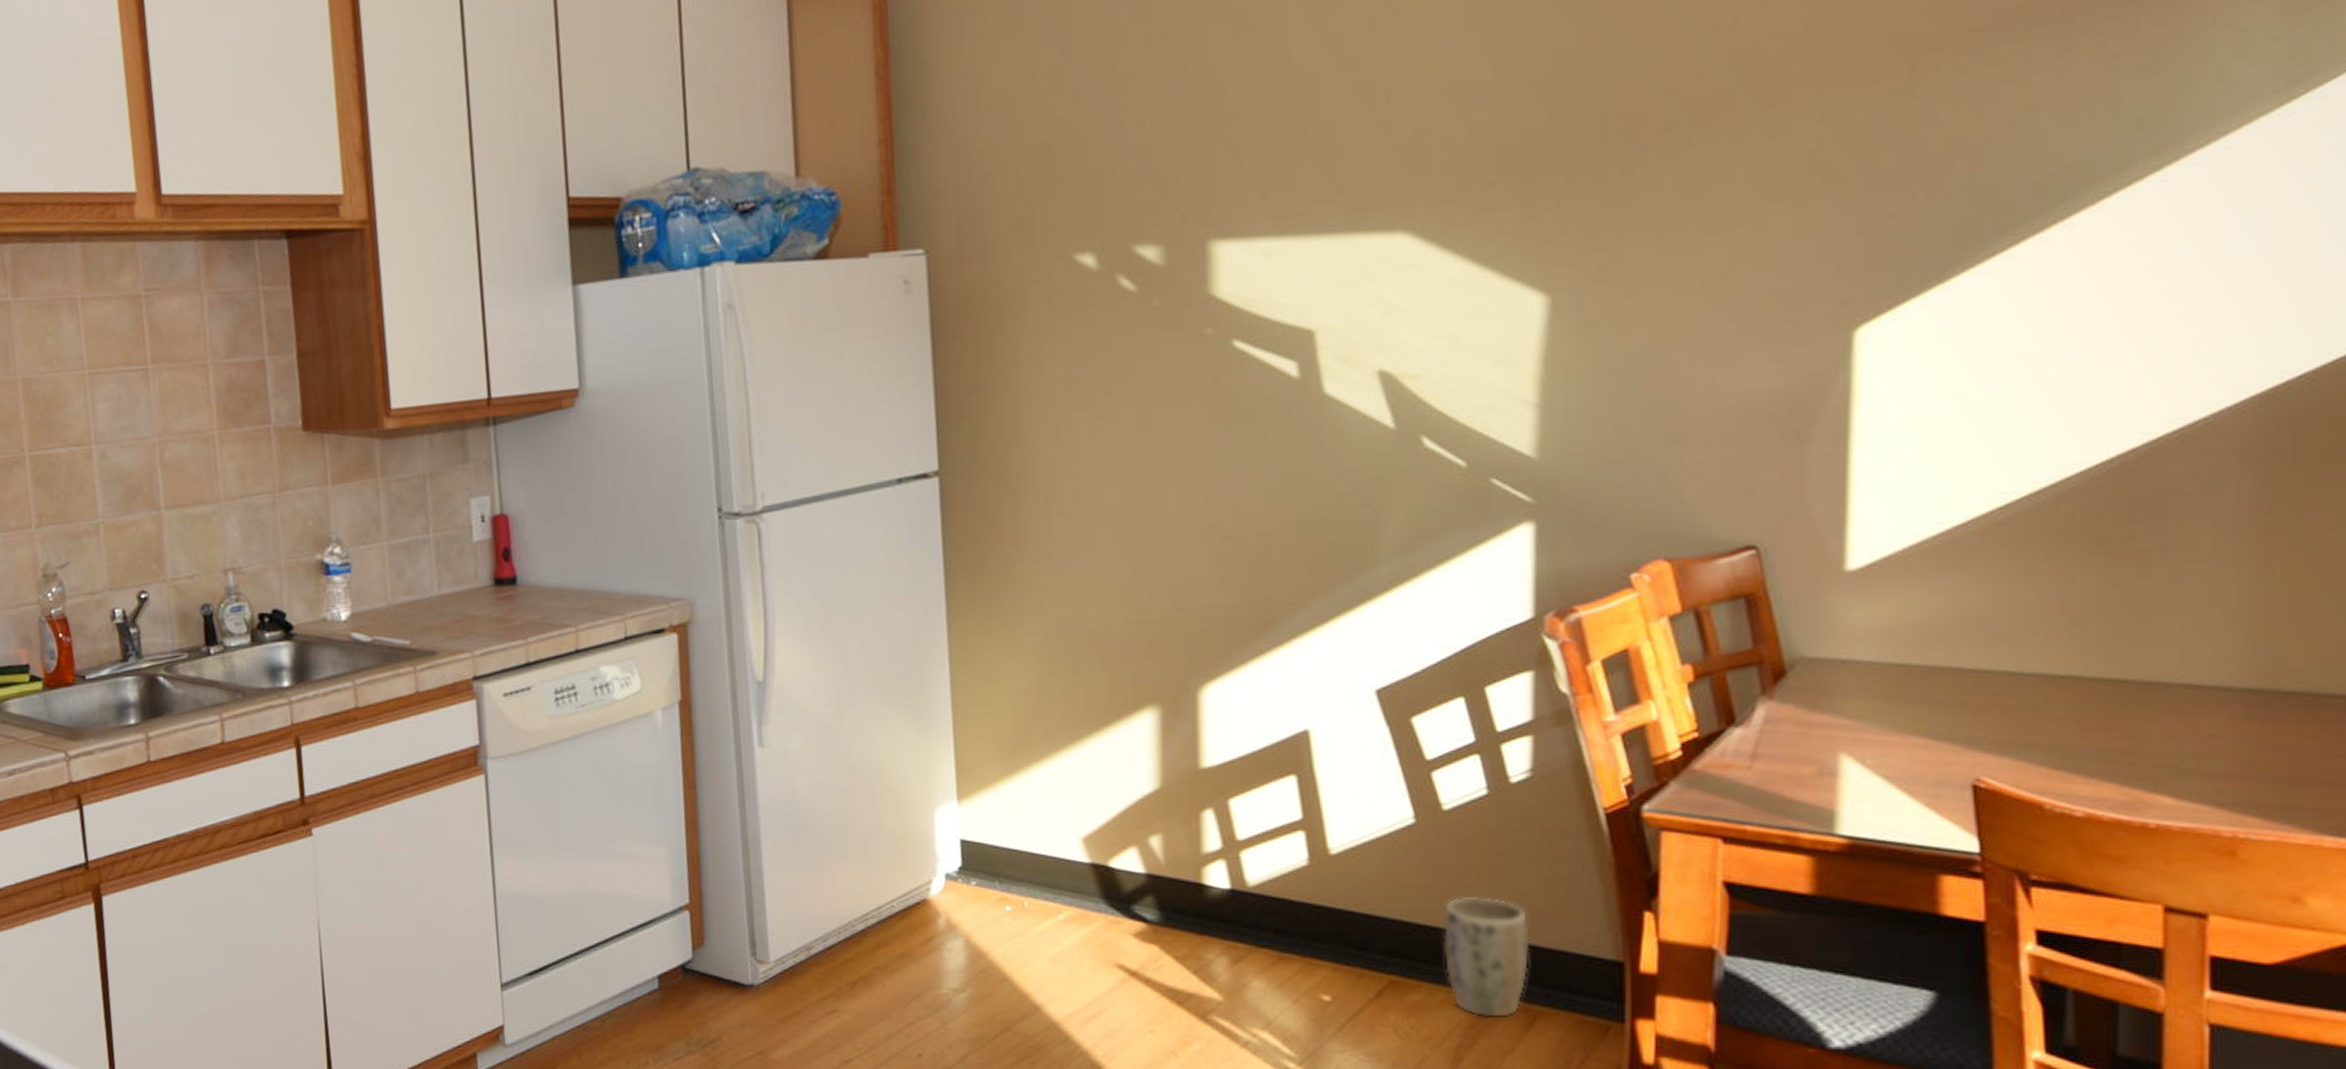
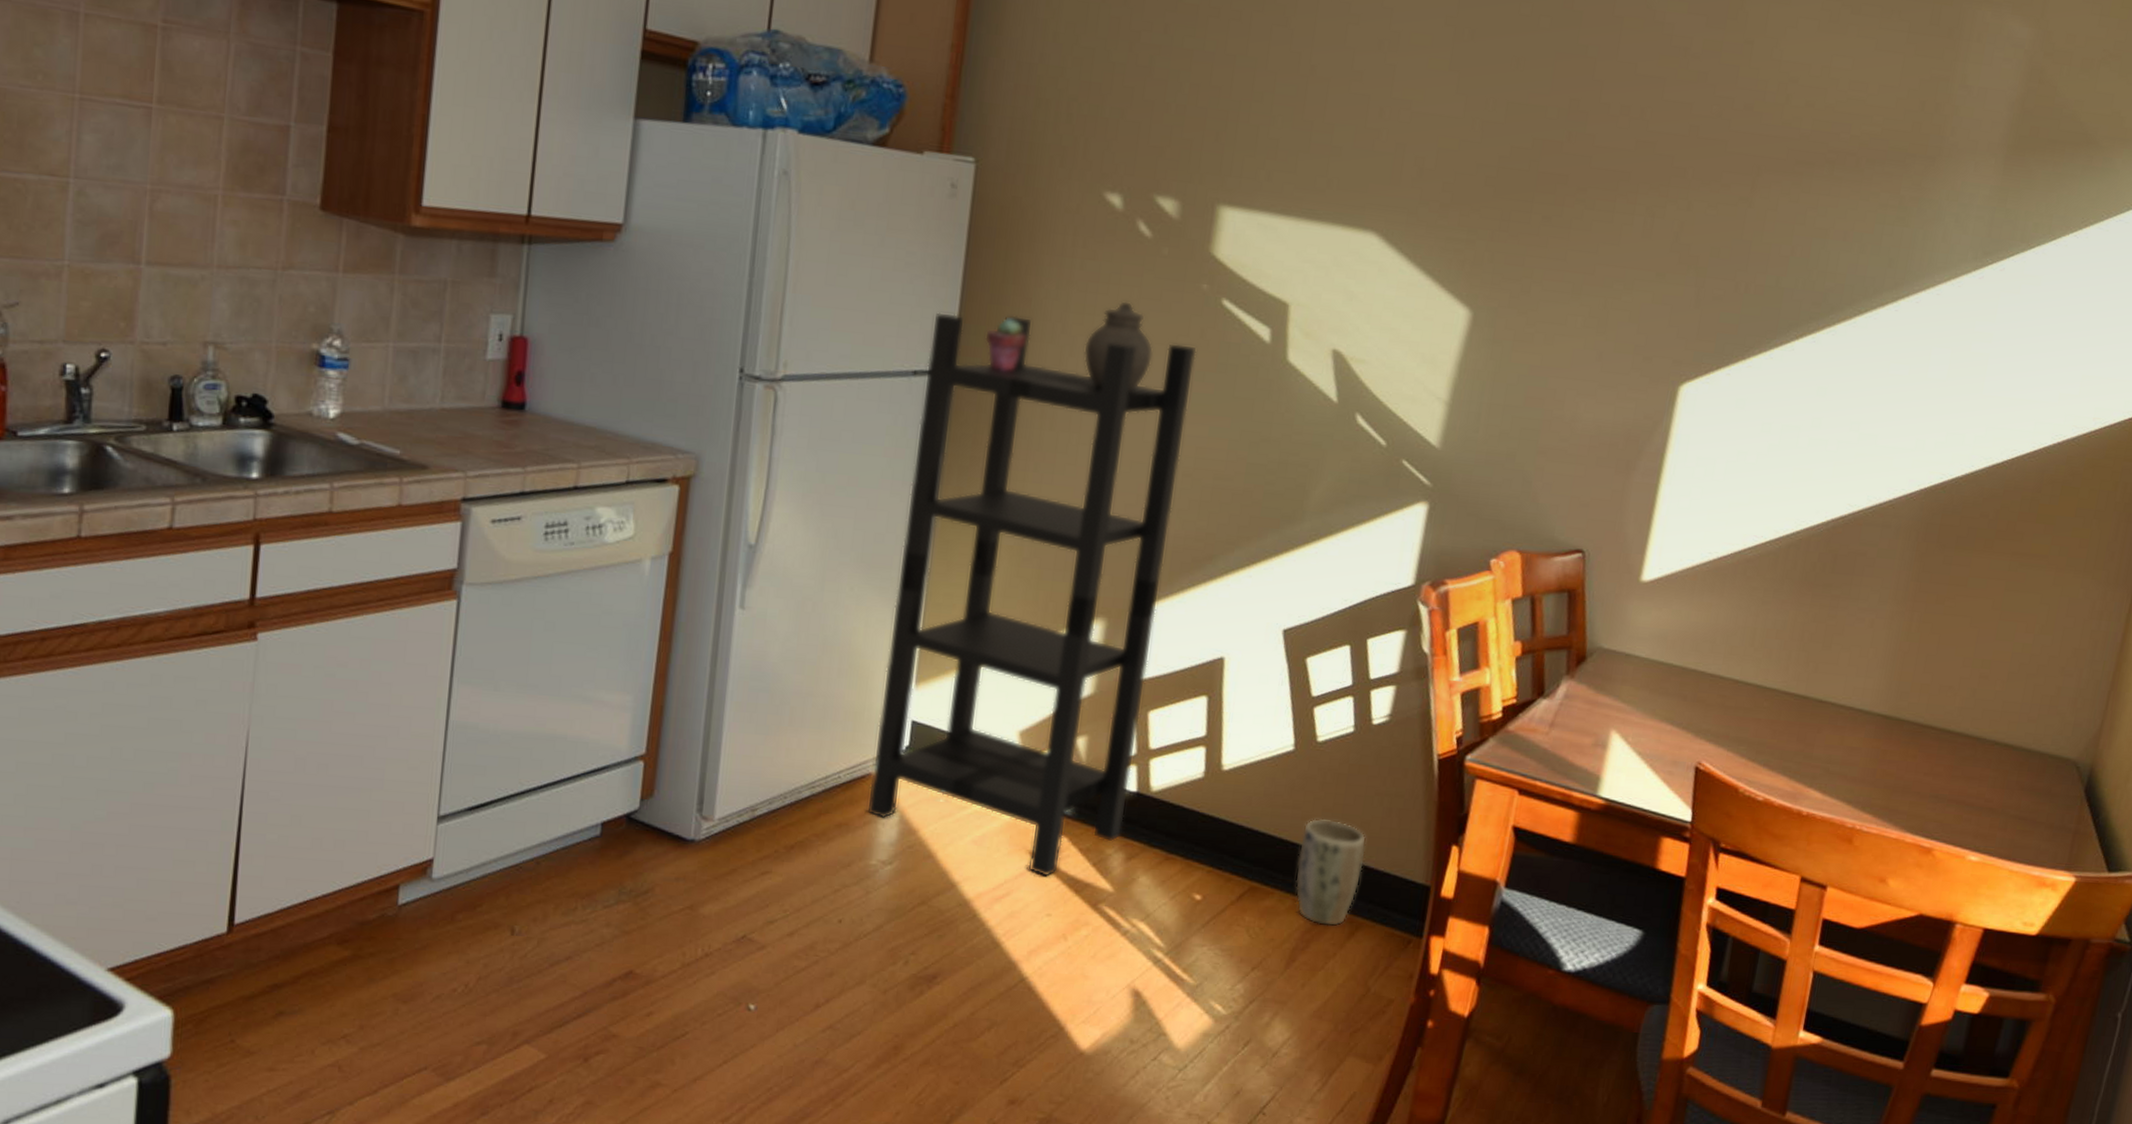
shelving unit: none [909,396,1221,990] -> present [866,312,1196,877]
potted succulent: none [969,406,1014,462] -> present [985,317,1026,371]
jar: none [1081,363,1163,462] -> present [1083,300,1154,392]

